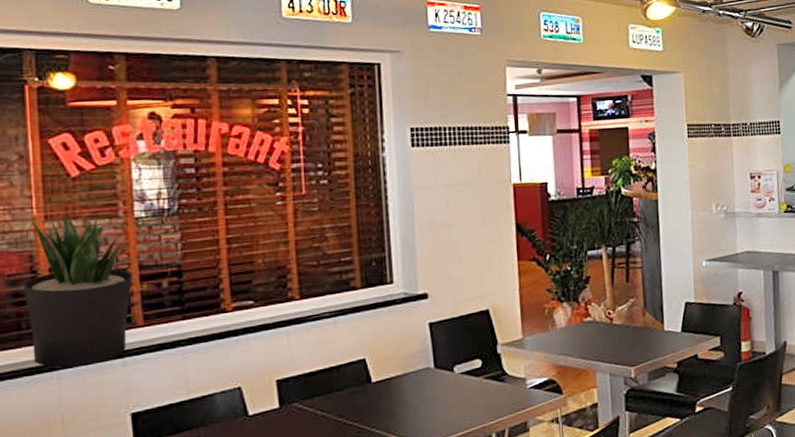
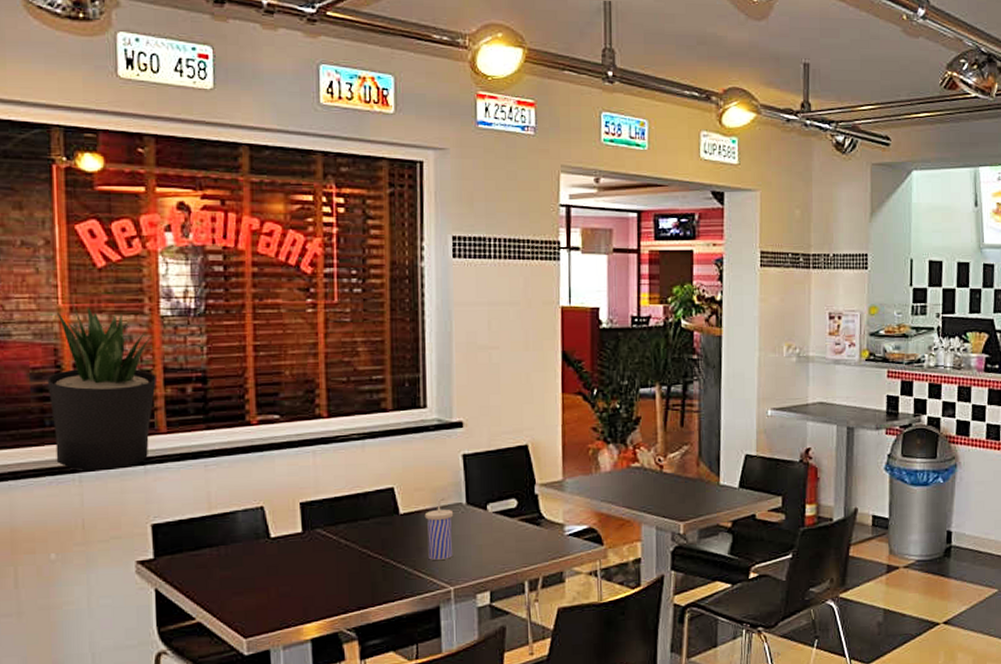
beverage cup: none [395,364,425,422] -> present [424,498,454,560]

